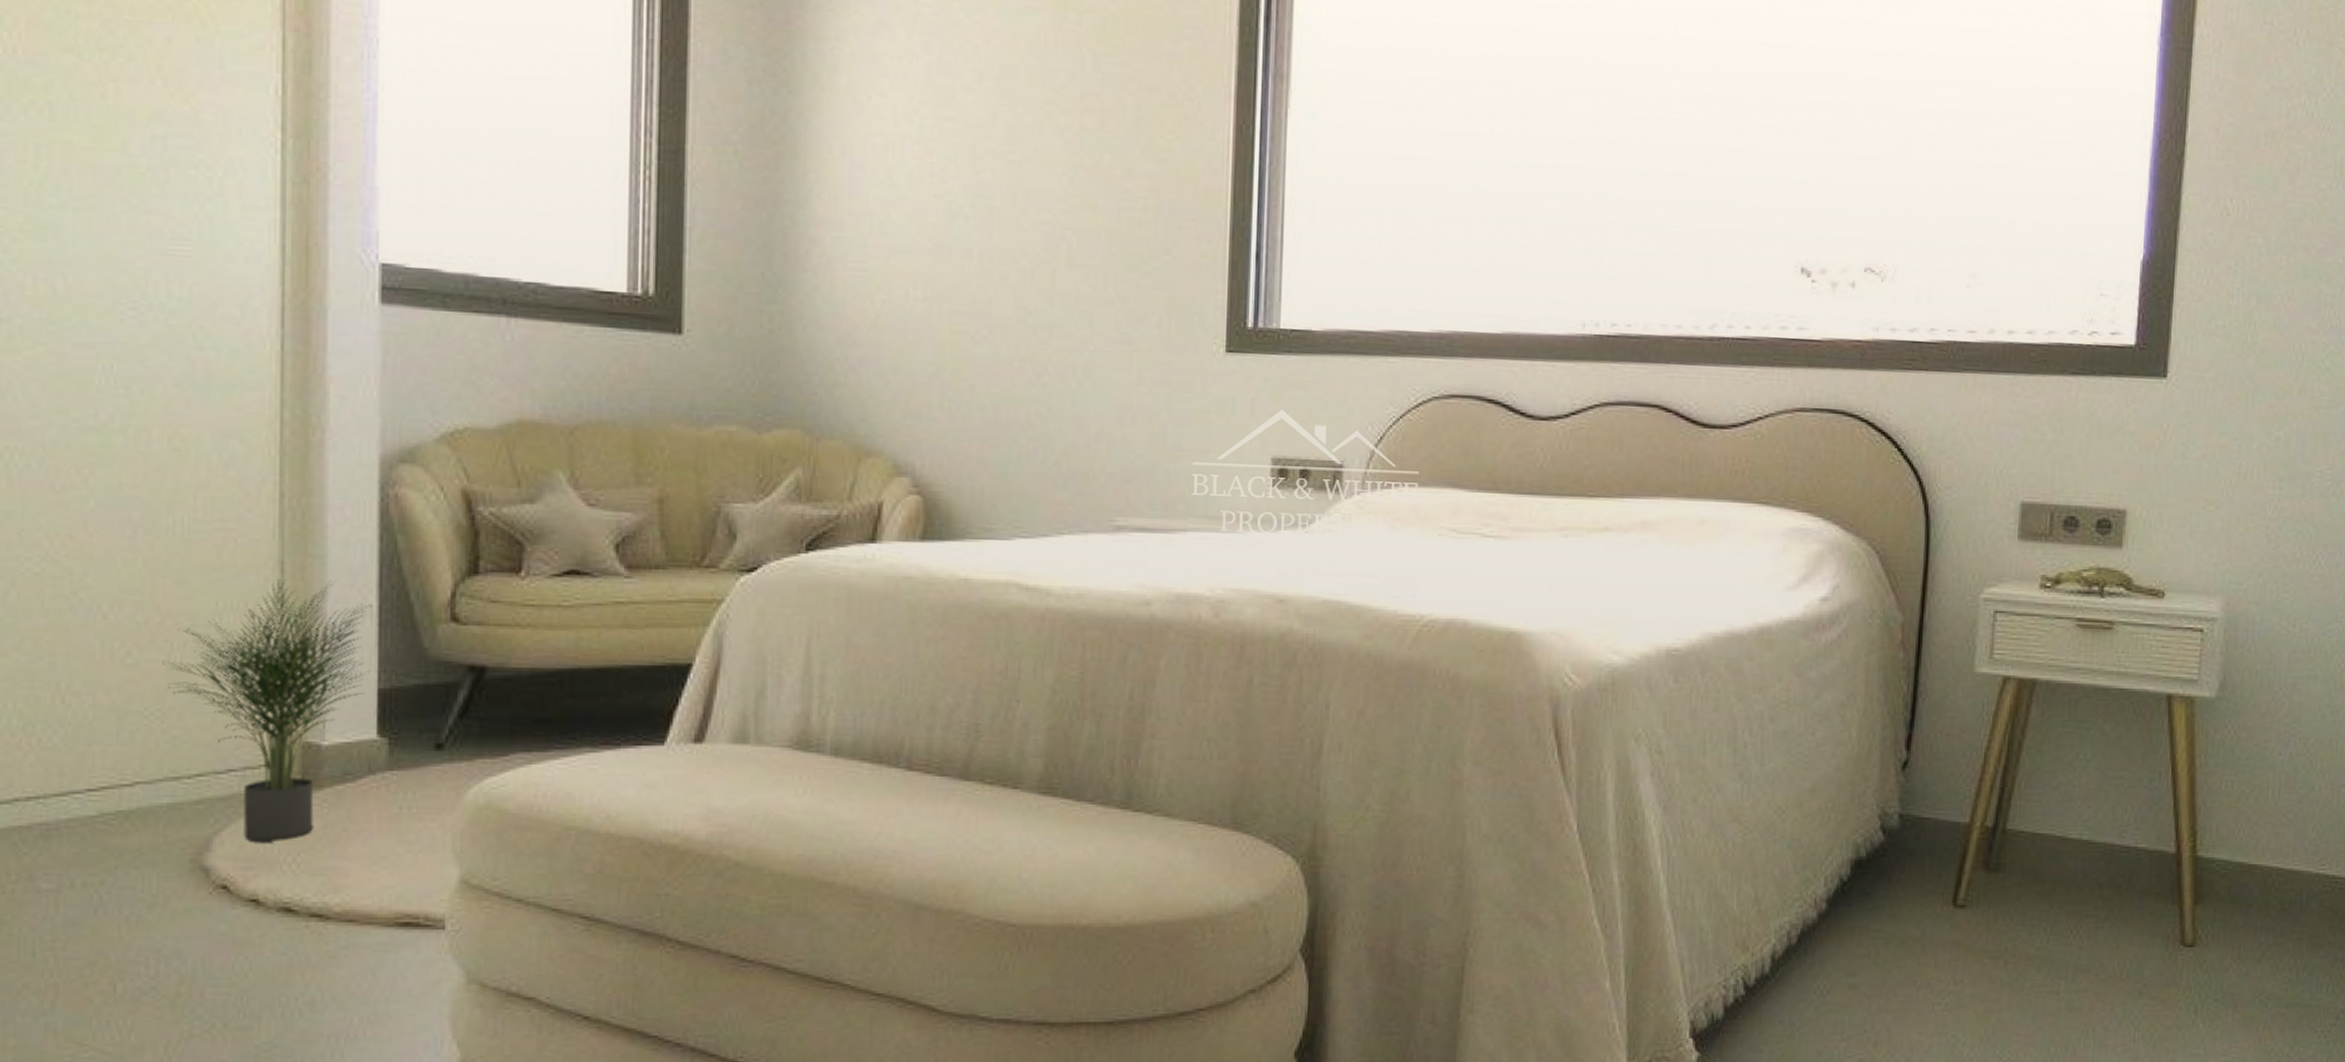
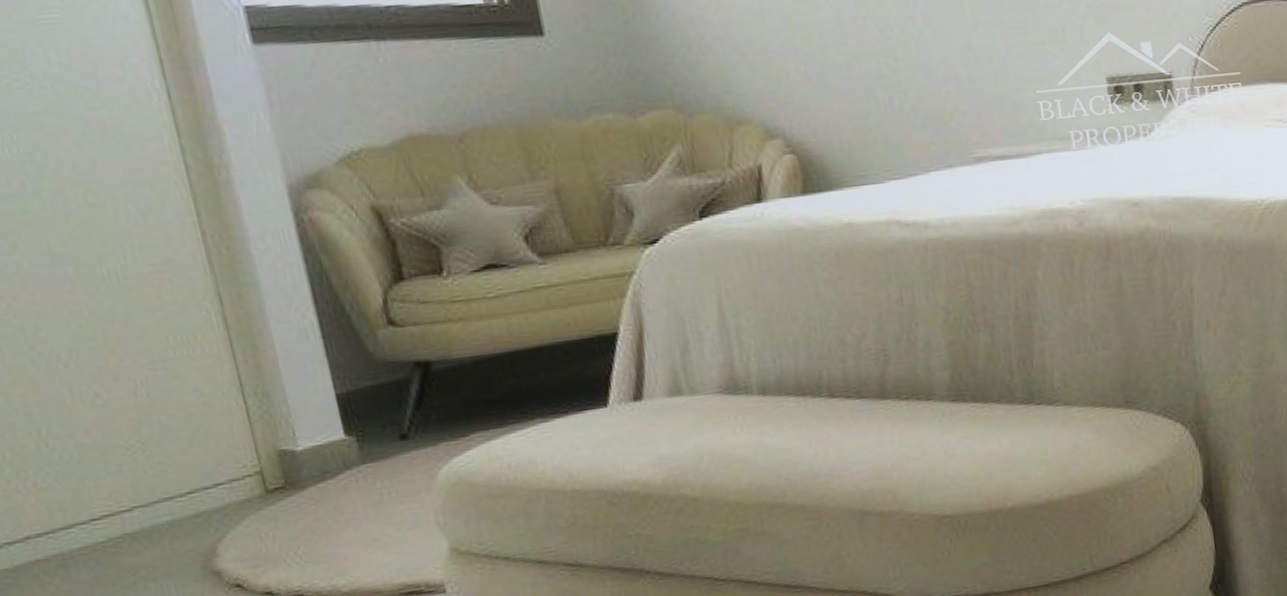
potted plant: present [162,579,373,841] -> none [131,304,325,543]

